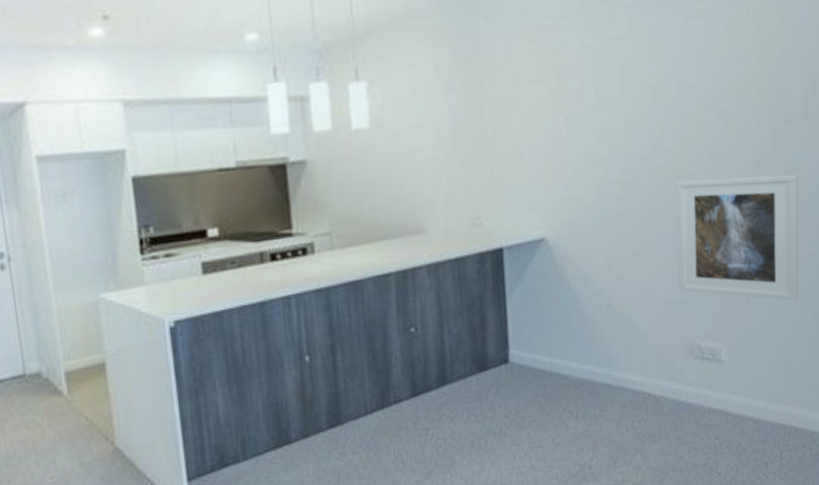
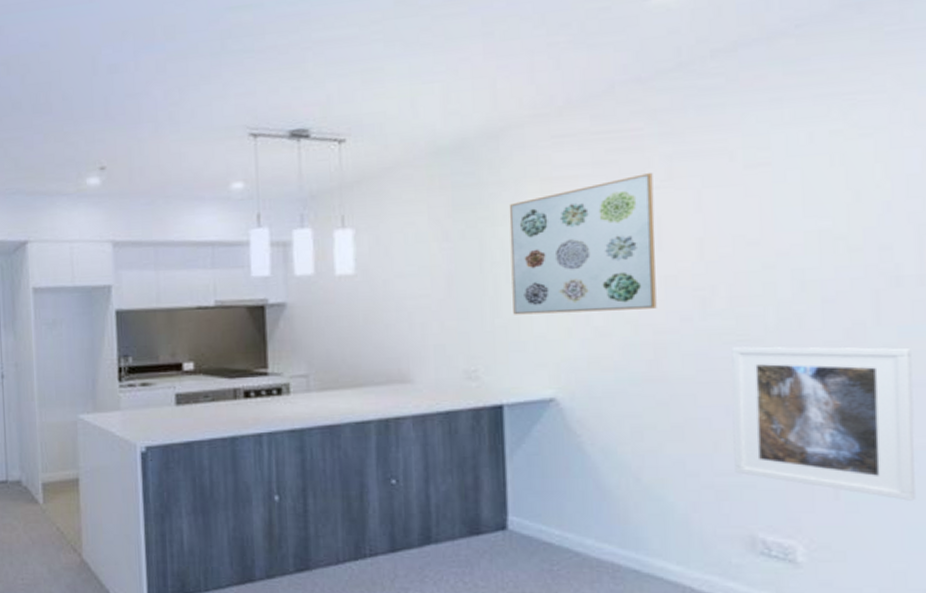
wall art: none [503,24,622,162] -> present [509,173,657,315]

